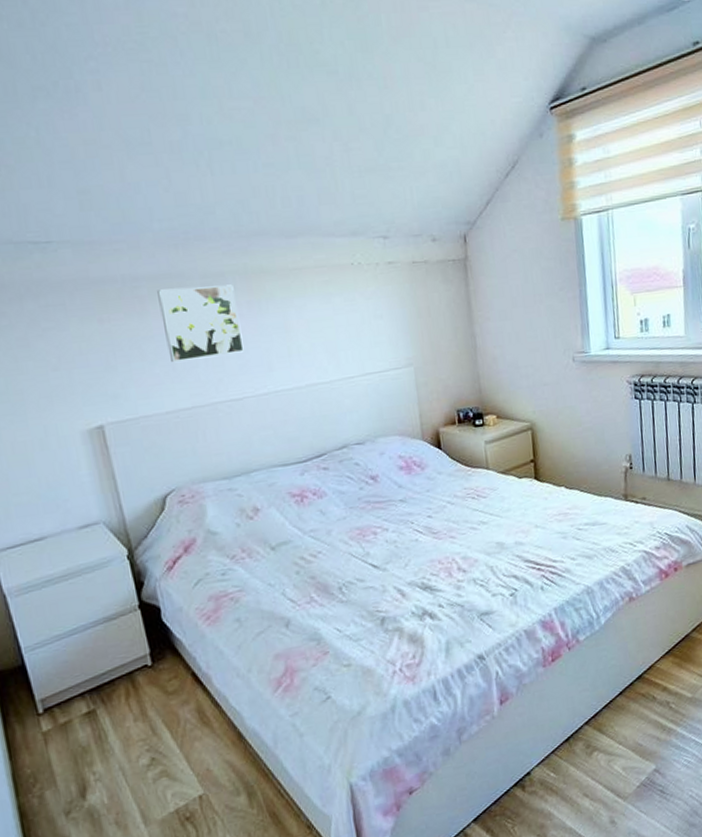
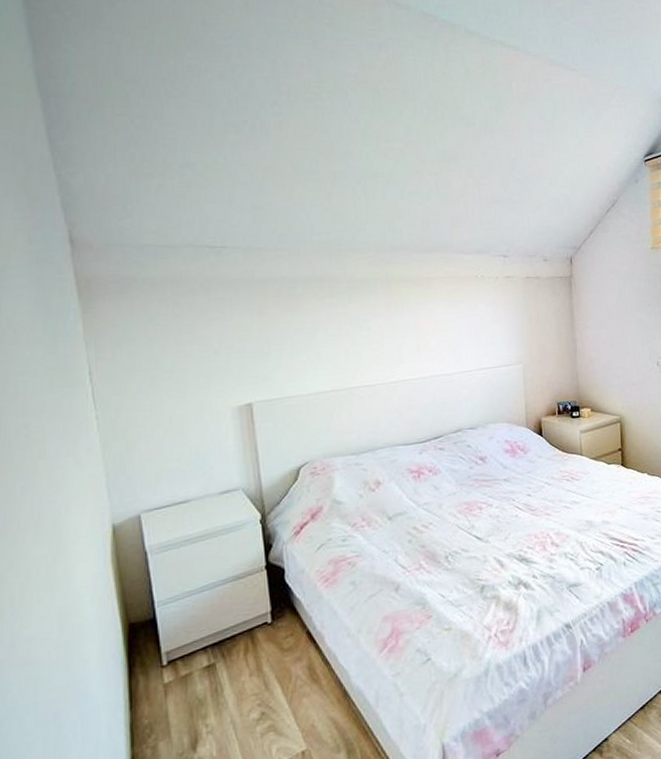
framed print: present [157,284,244,363] -> none [311,289,380,352]

